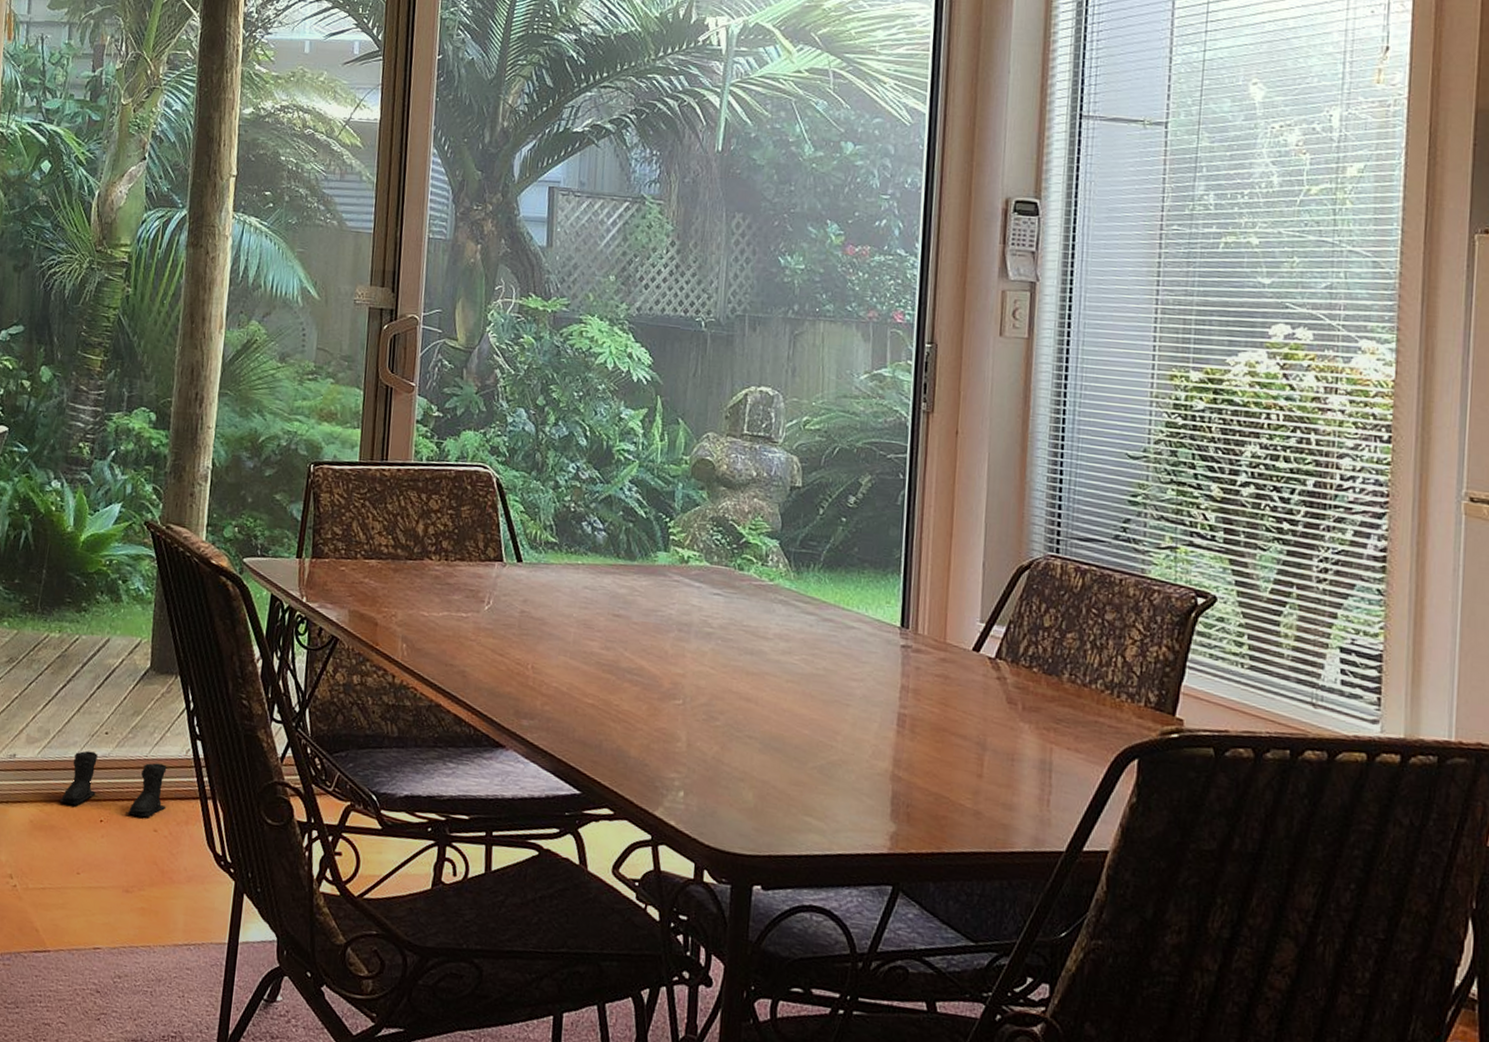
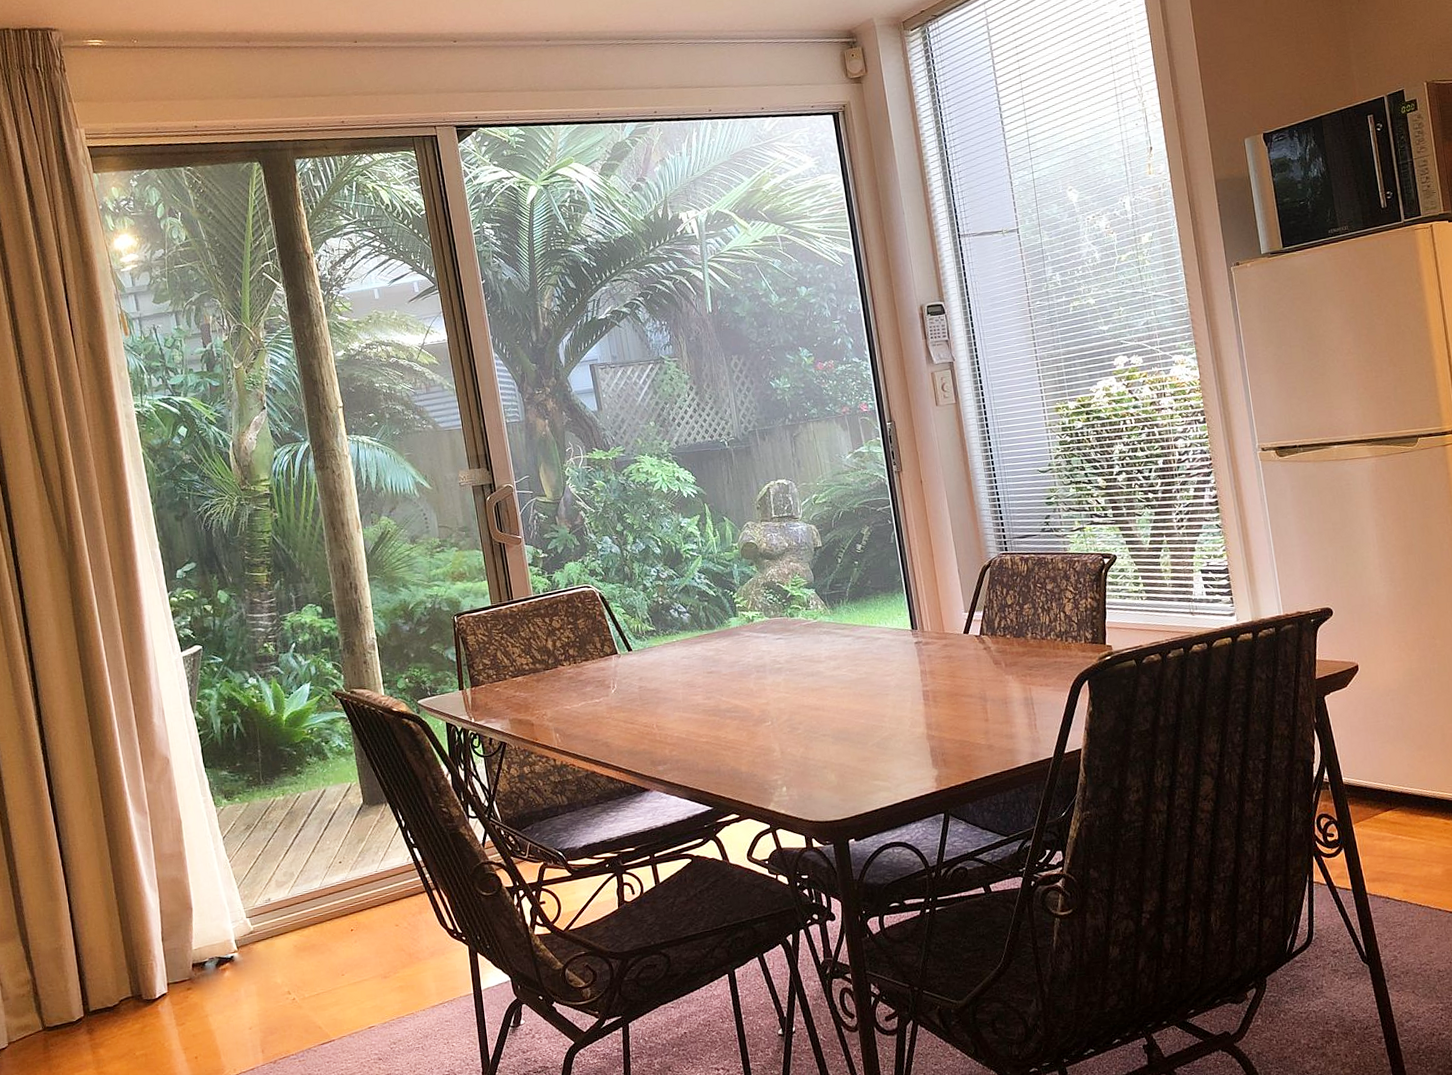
boots: present [59,750,167,817] -> none [314,873,401,925]

